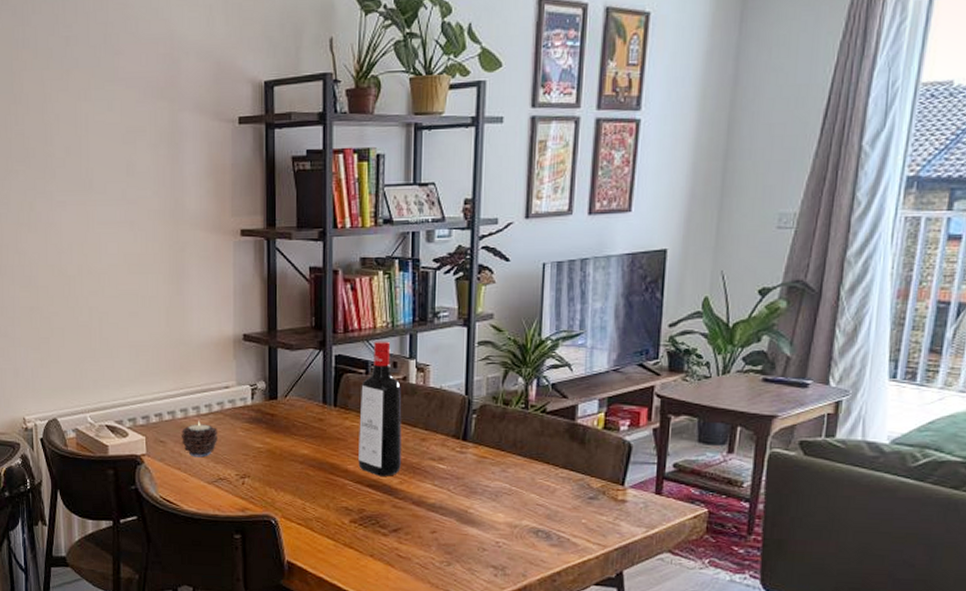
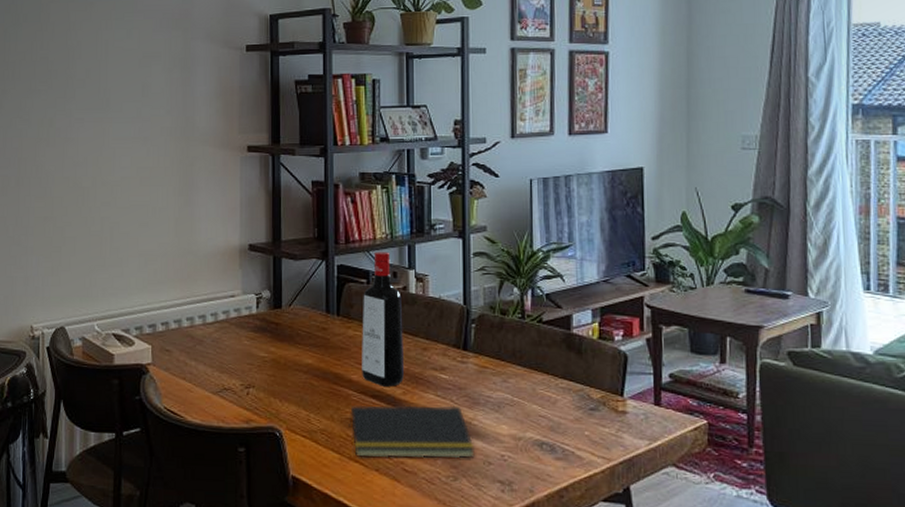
candle: present [180,421,219,458] -> none [186,330,224,367]
notepad: none [344,494,470,545] -> present [349,405,475,459]

